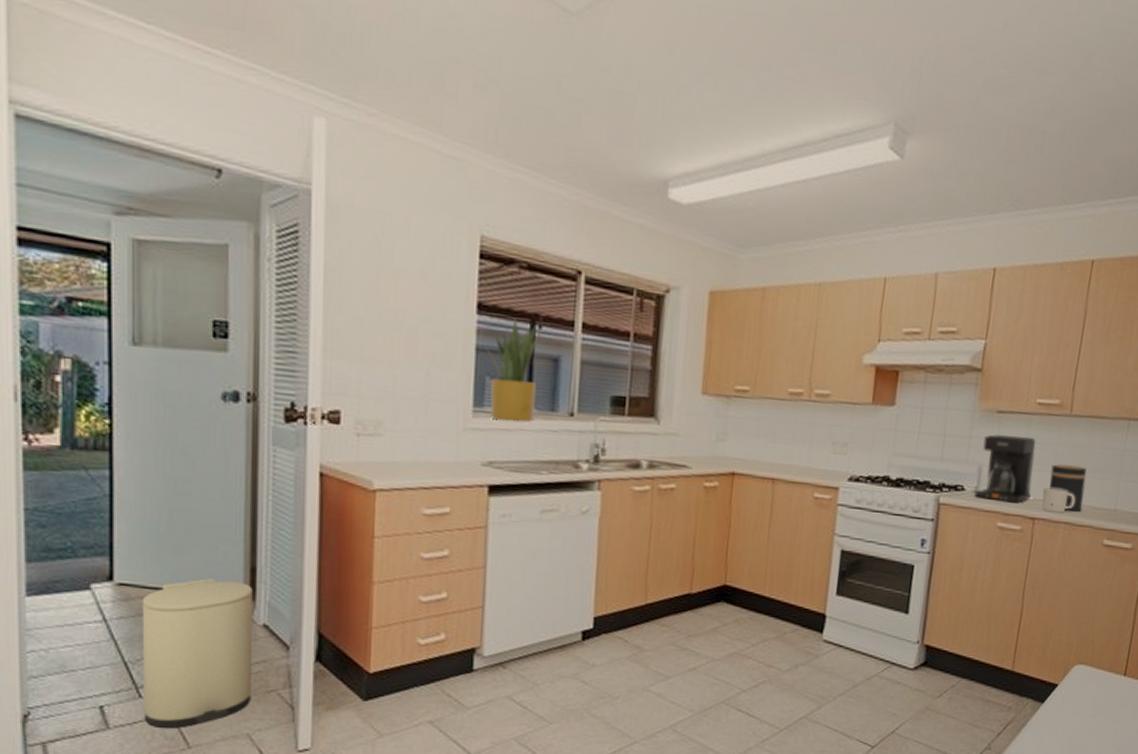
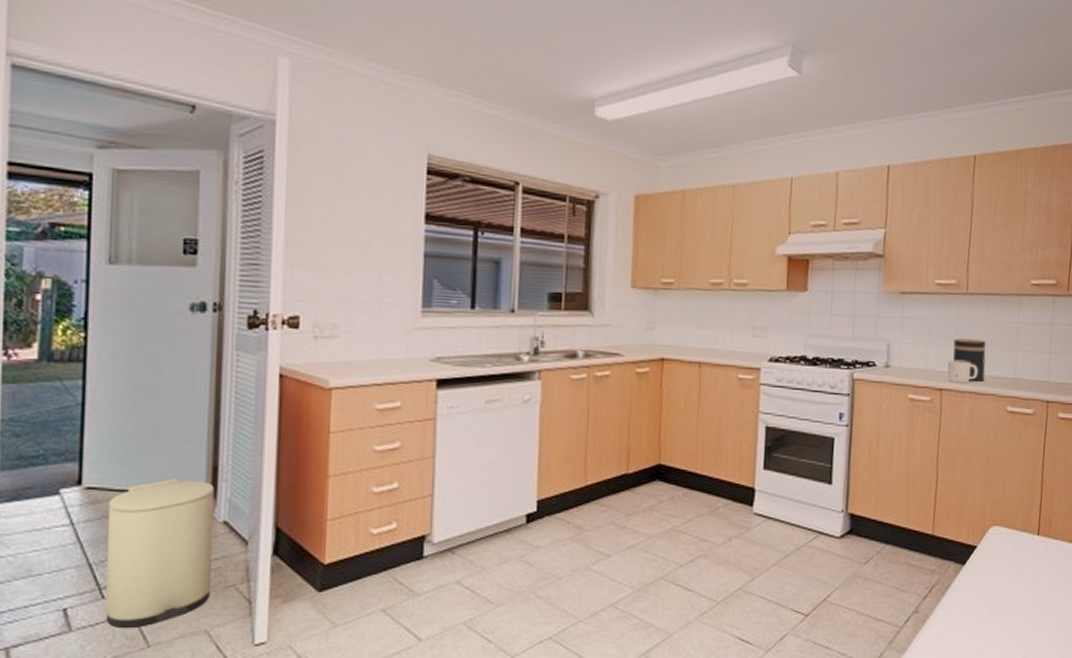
planter: present [485,317,543,423] -> none [432,225,485,321]
coffee maker: present [974,434,1036,503] -> none [885,314,938,376]

